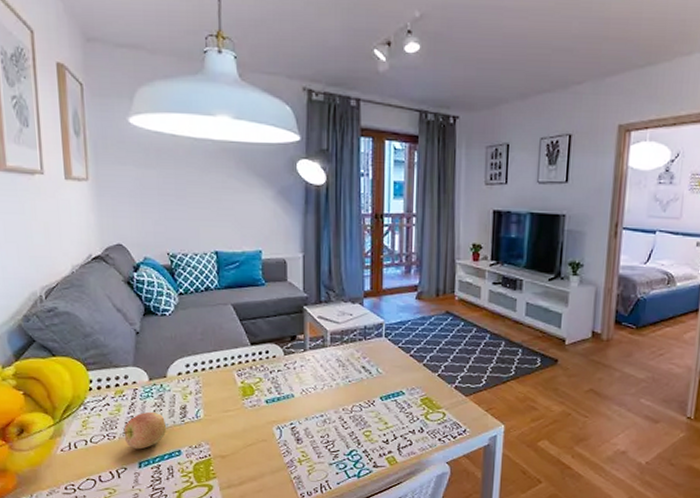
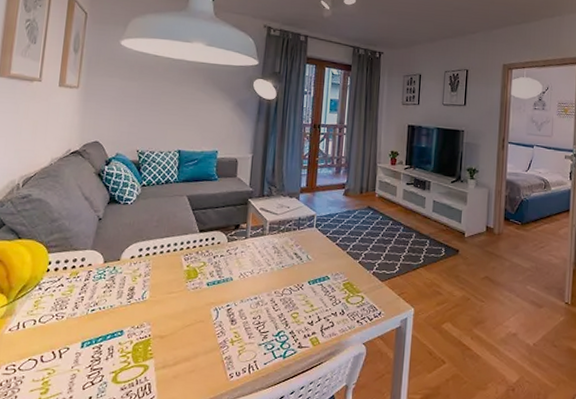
apple: present [122,411,167,450] -> none [71,292,114,330]

